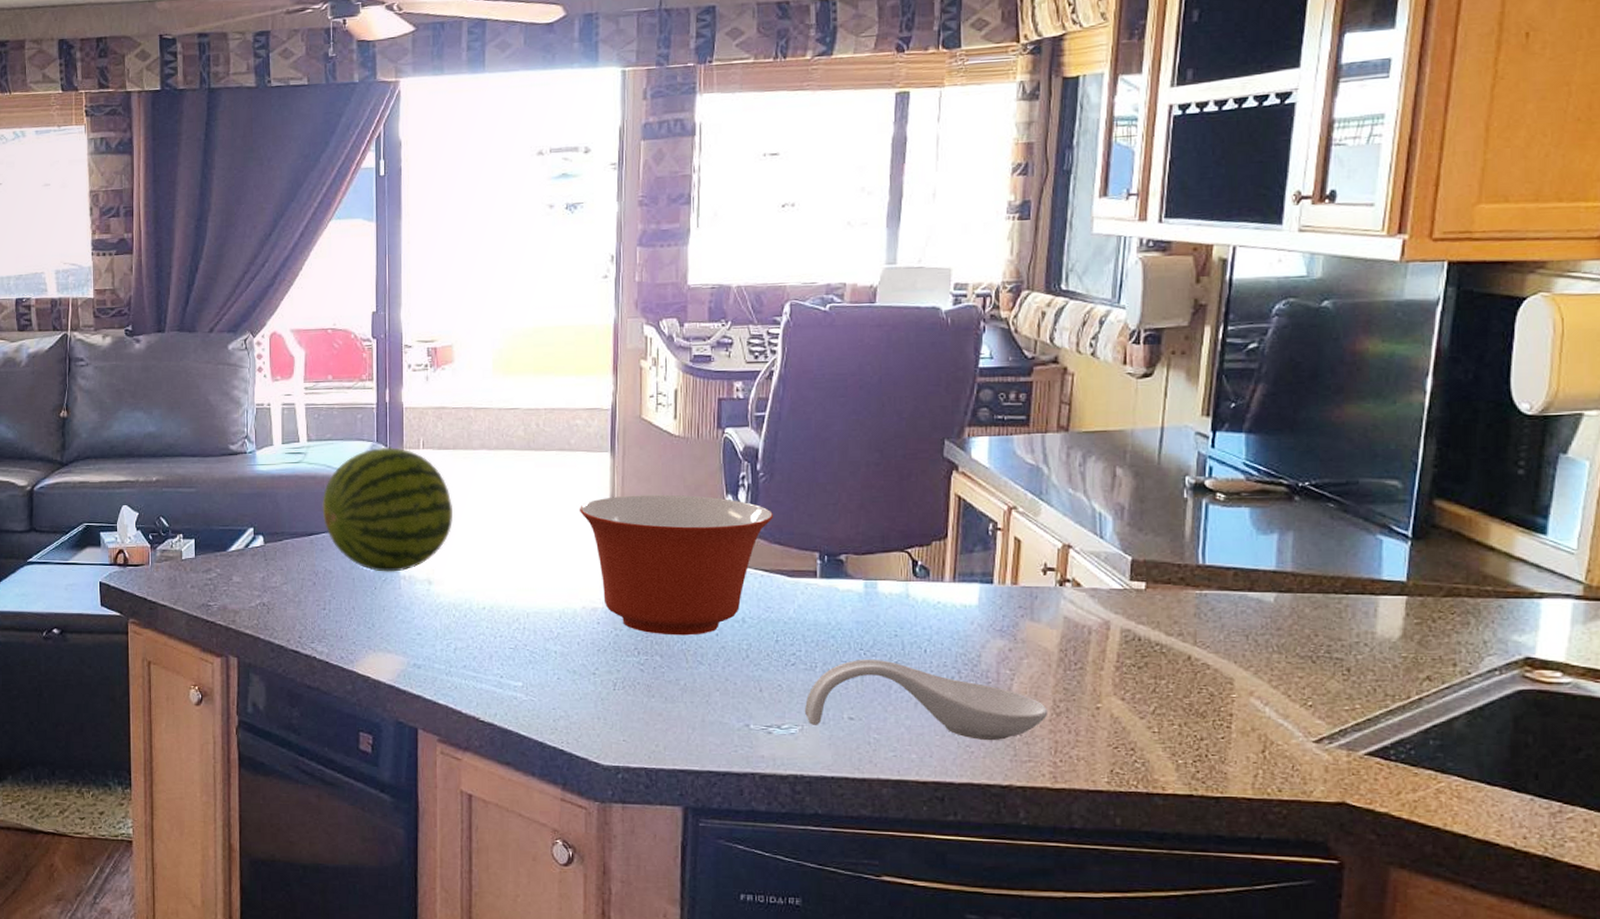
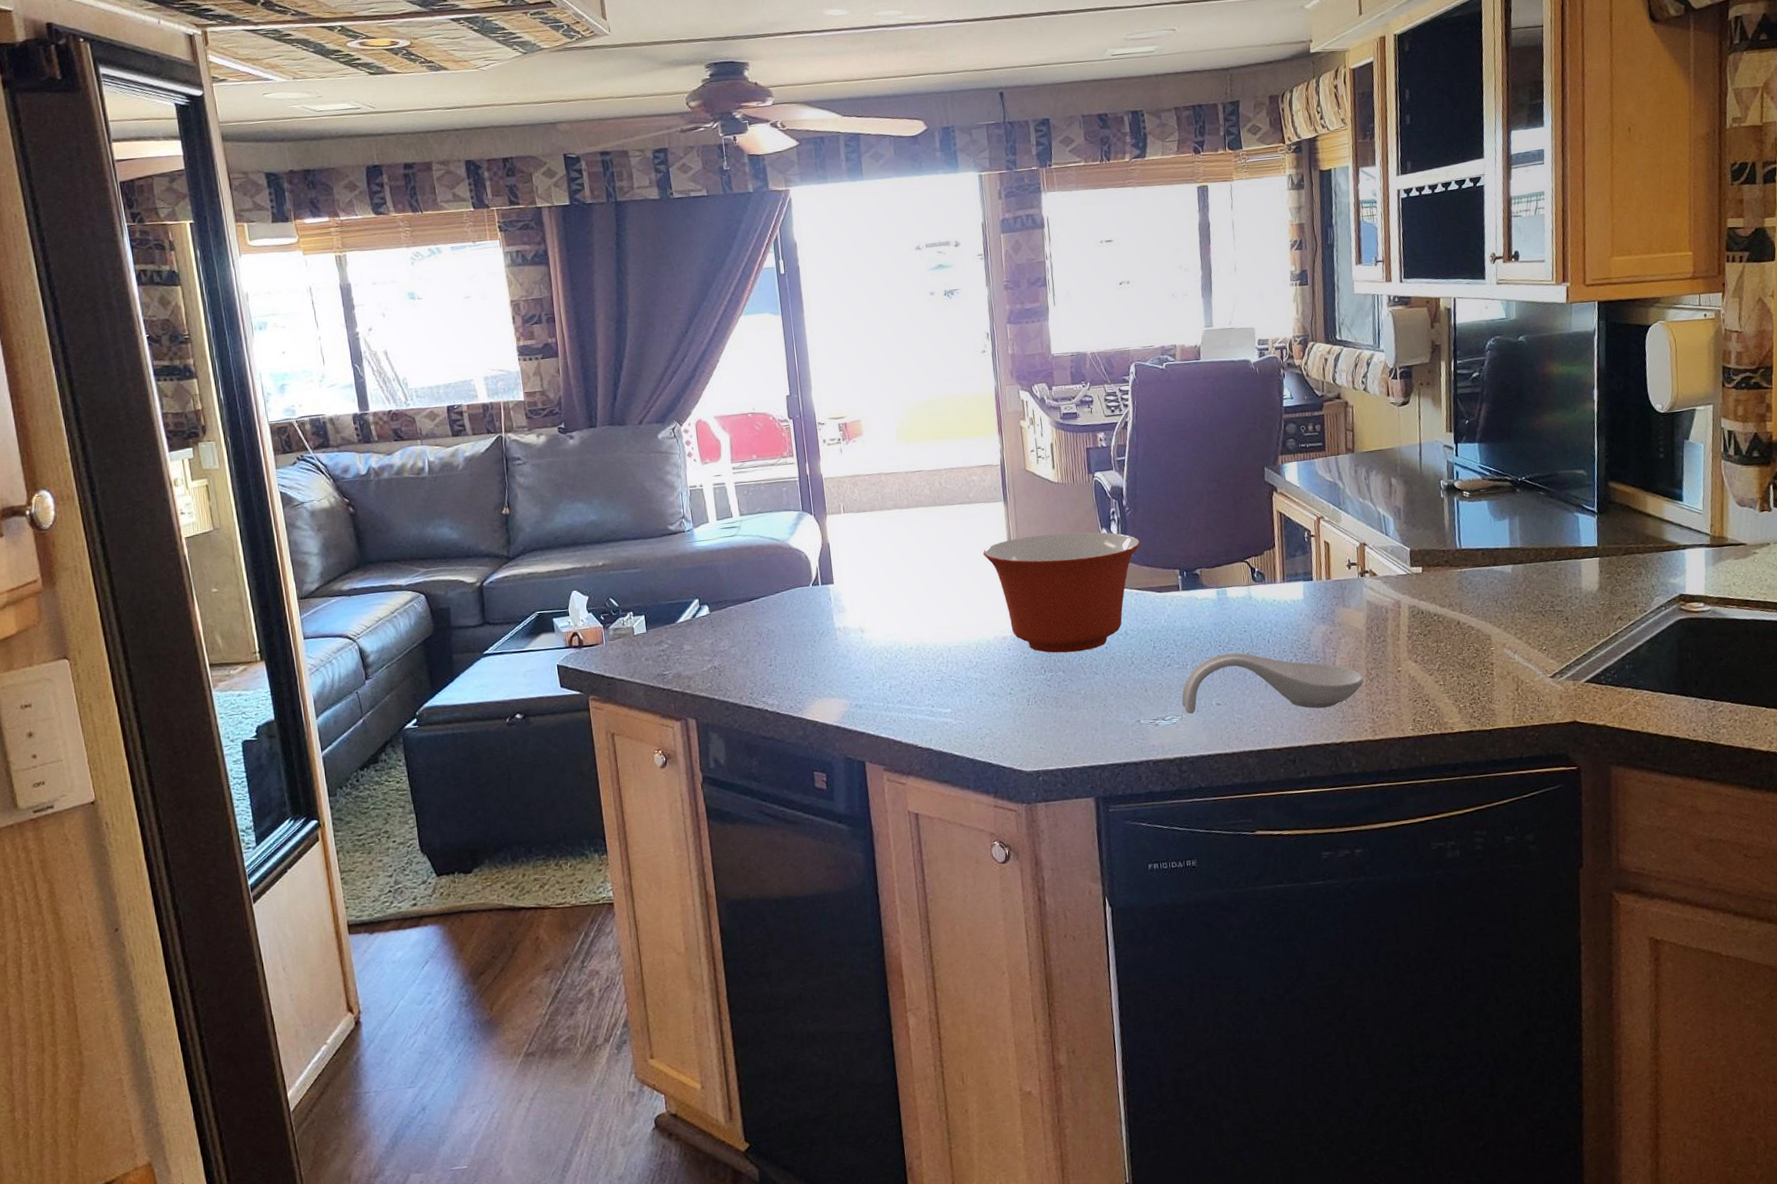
fruit: present [322,446,452,572] -> none [758,514,877,626]

